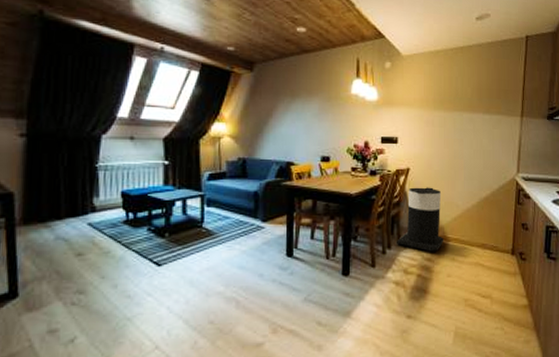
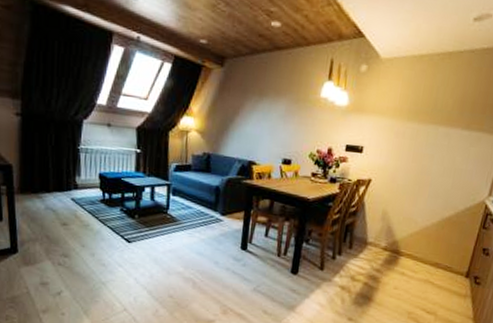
trash can: present [396,187,444,252] -> none [346,198,402,264]

